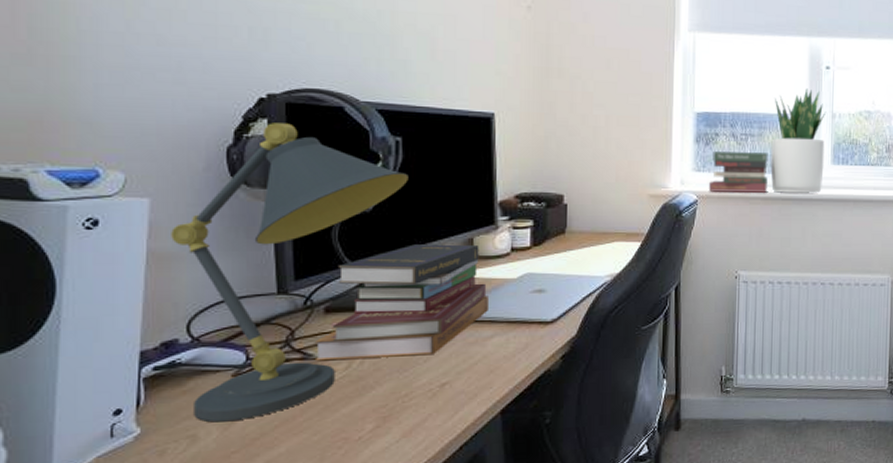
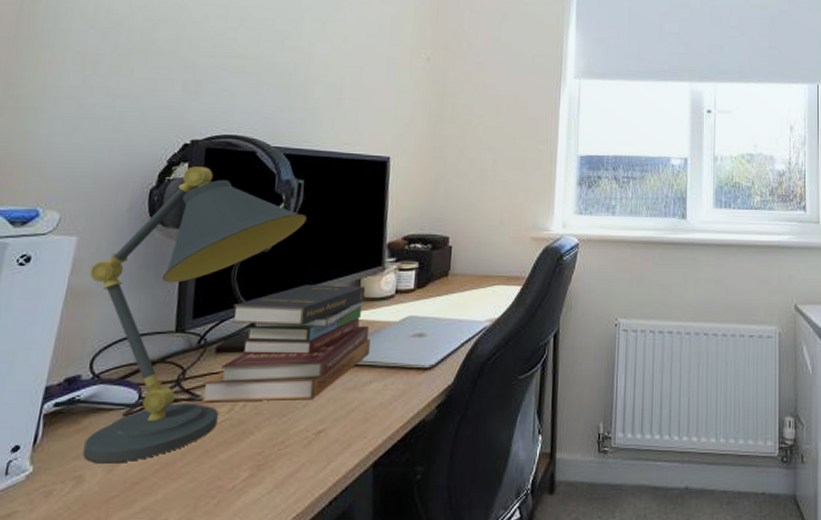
books: present [709,151,768,193] -> none [590,194,650,236]
planter: present [770,88,827,193] -> none [652,131,708,238]

